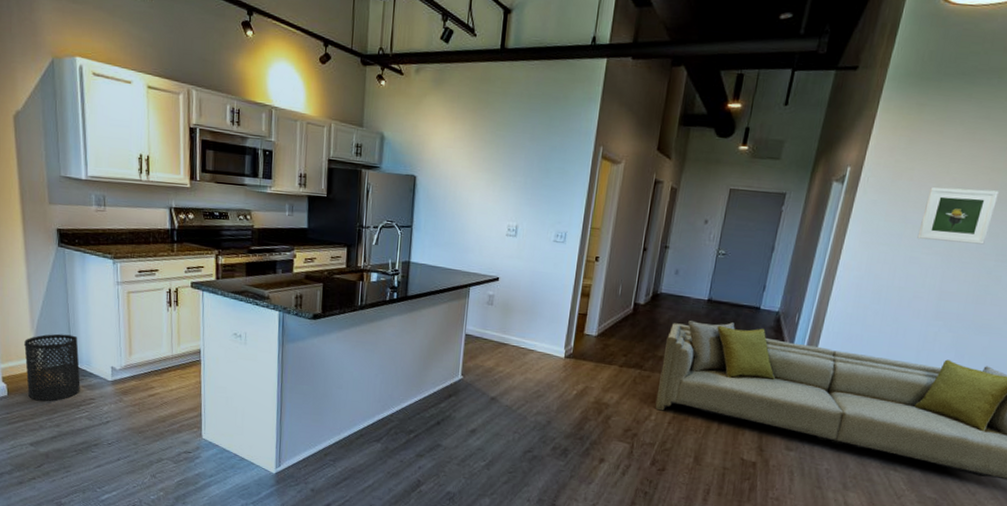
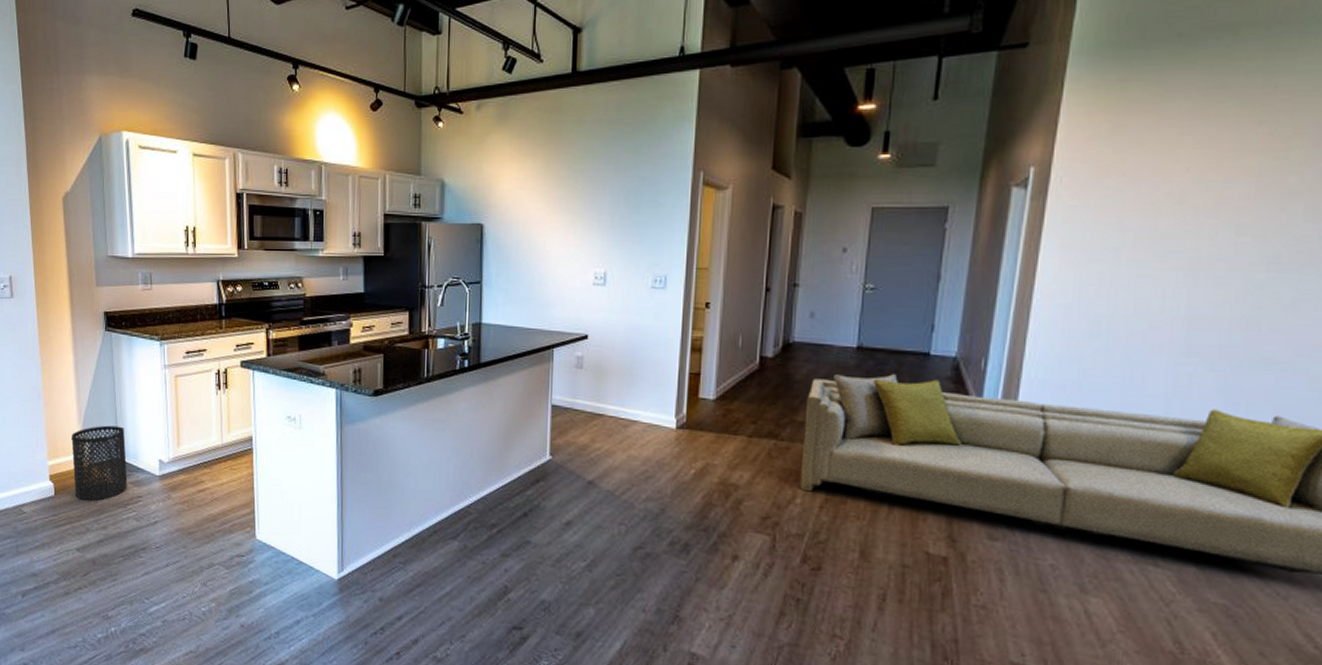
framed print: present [917,187,999,245] -> none [1143,179,1257,251]

